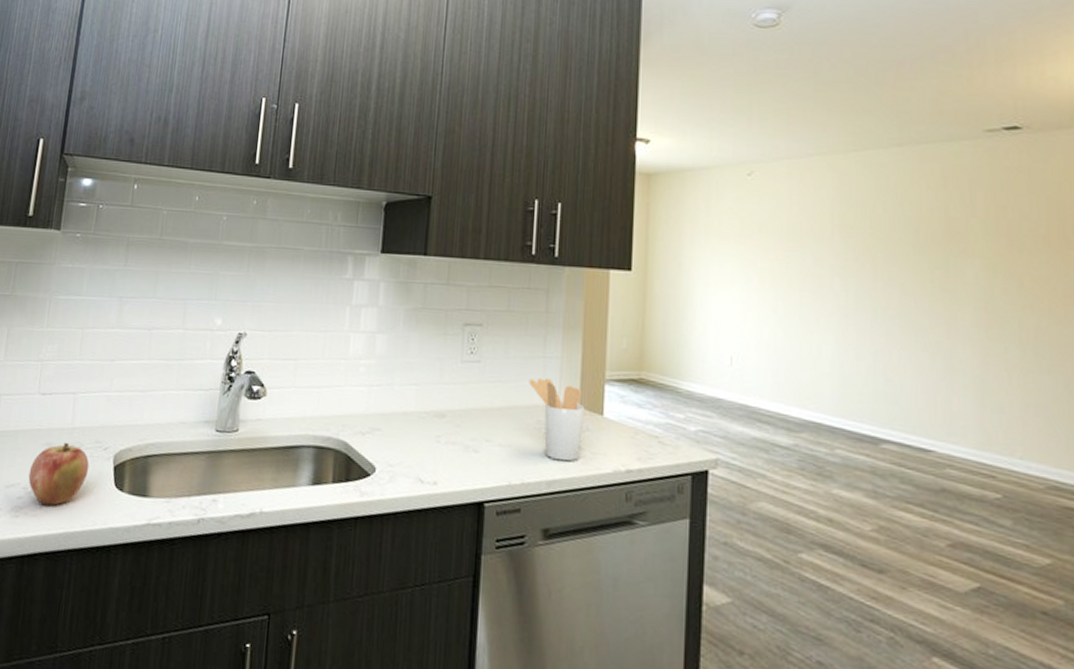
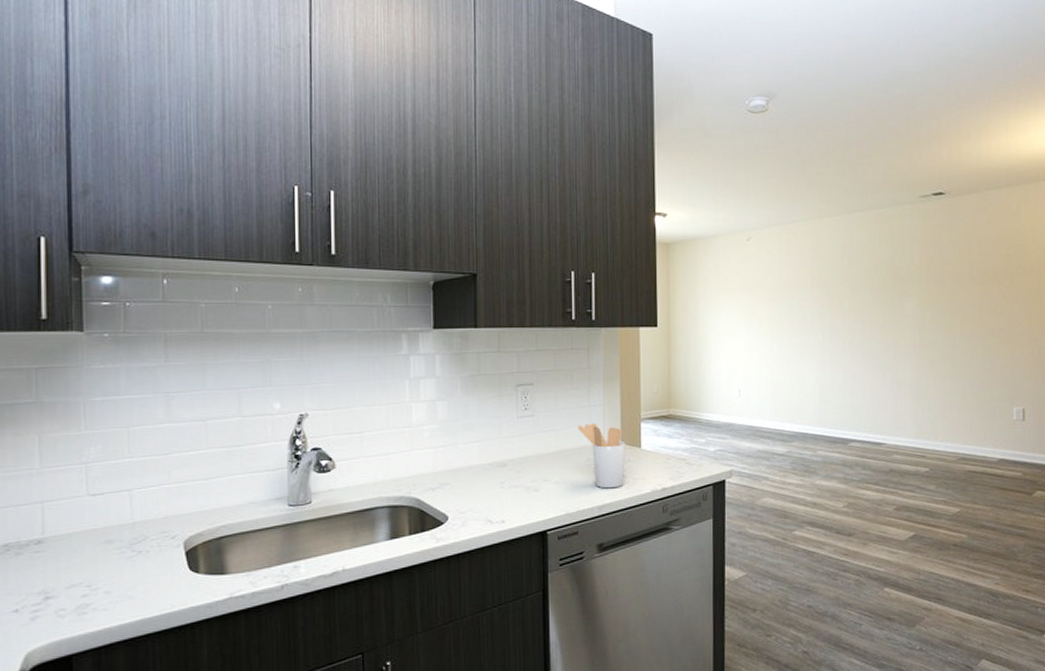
apple: present [28,442,90,506] -> none [91,537,158,598]

